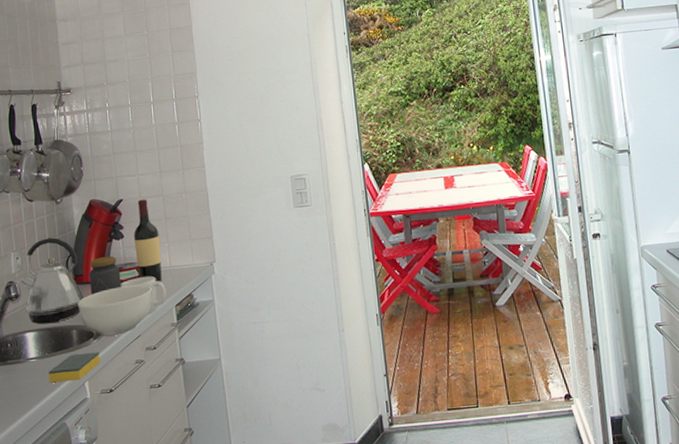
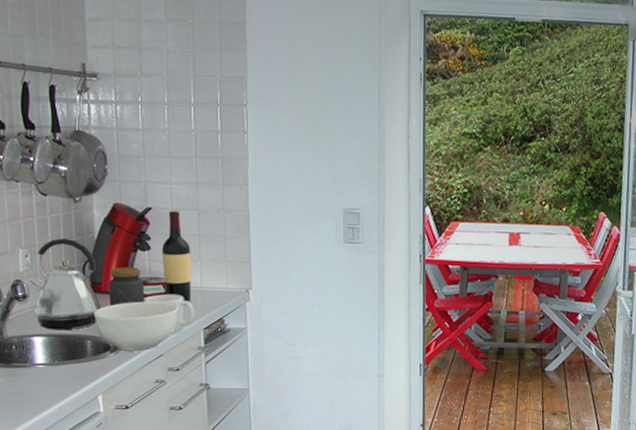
sponge: present [48,352,100,383] -> none [57,365,116,393]

